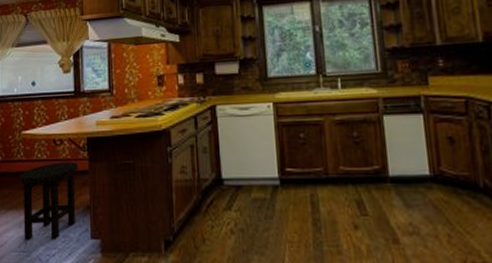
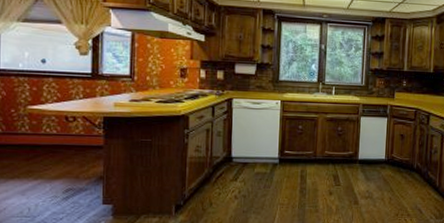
stool: present [19,162,79,240] -> none [22,137,93,206]

